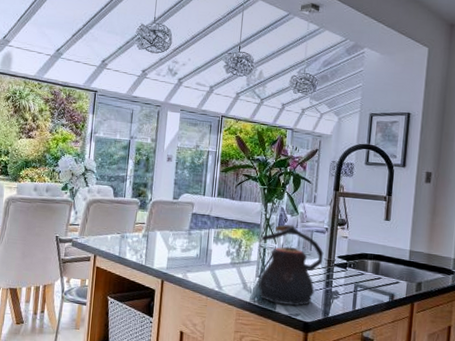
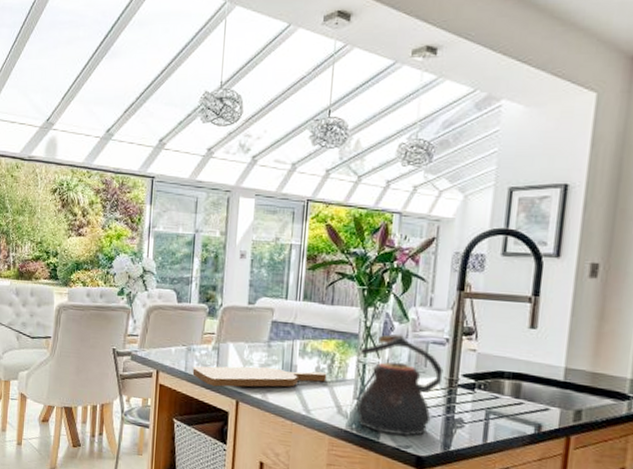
cutting board: none [125,251,235,269] -> present [192,366,327,387]

